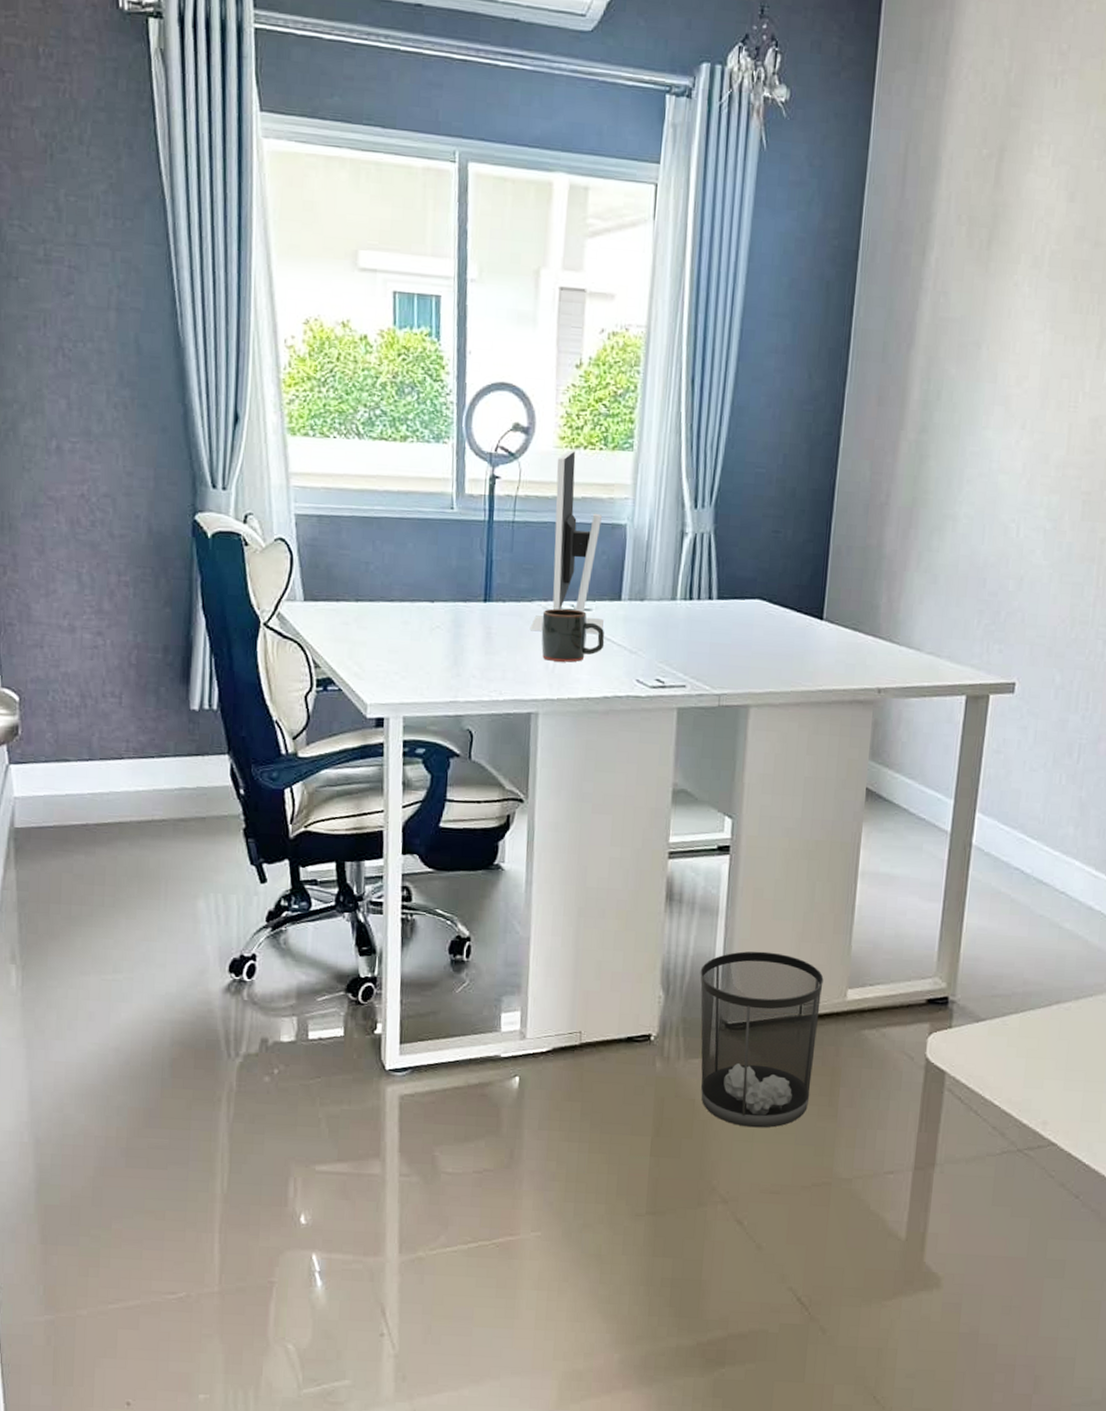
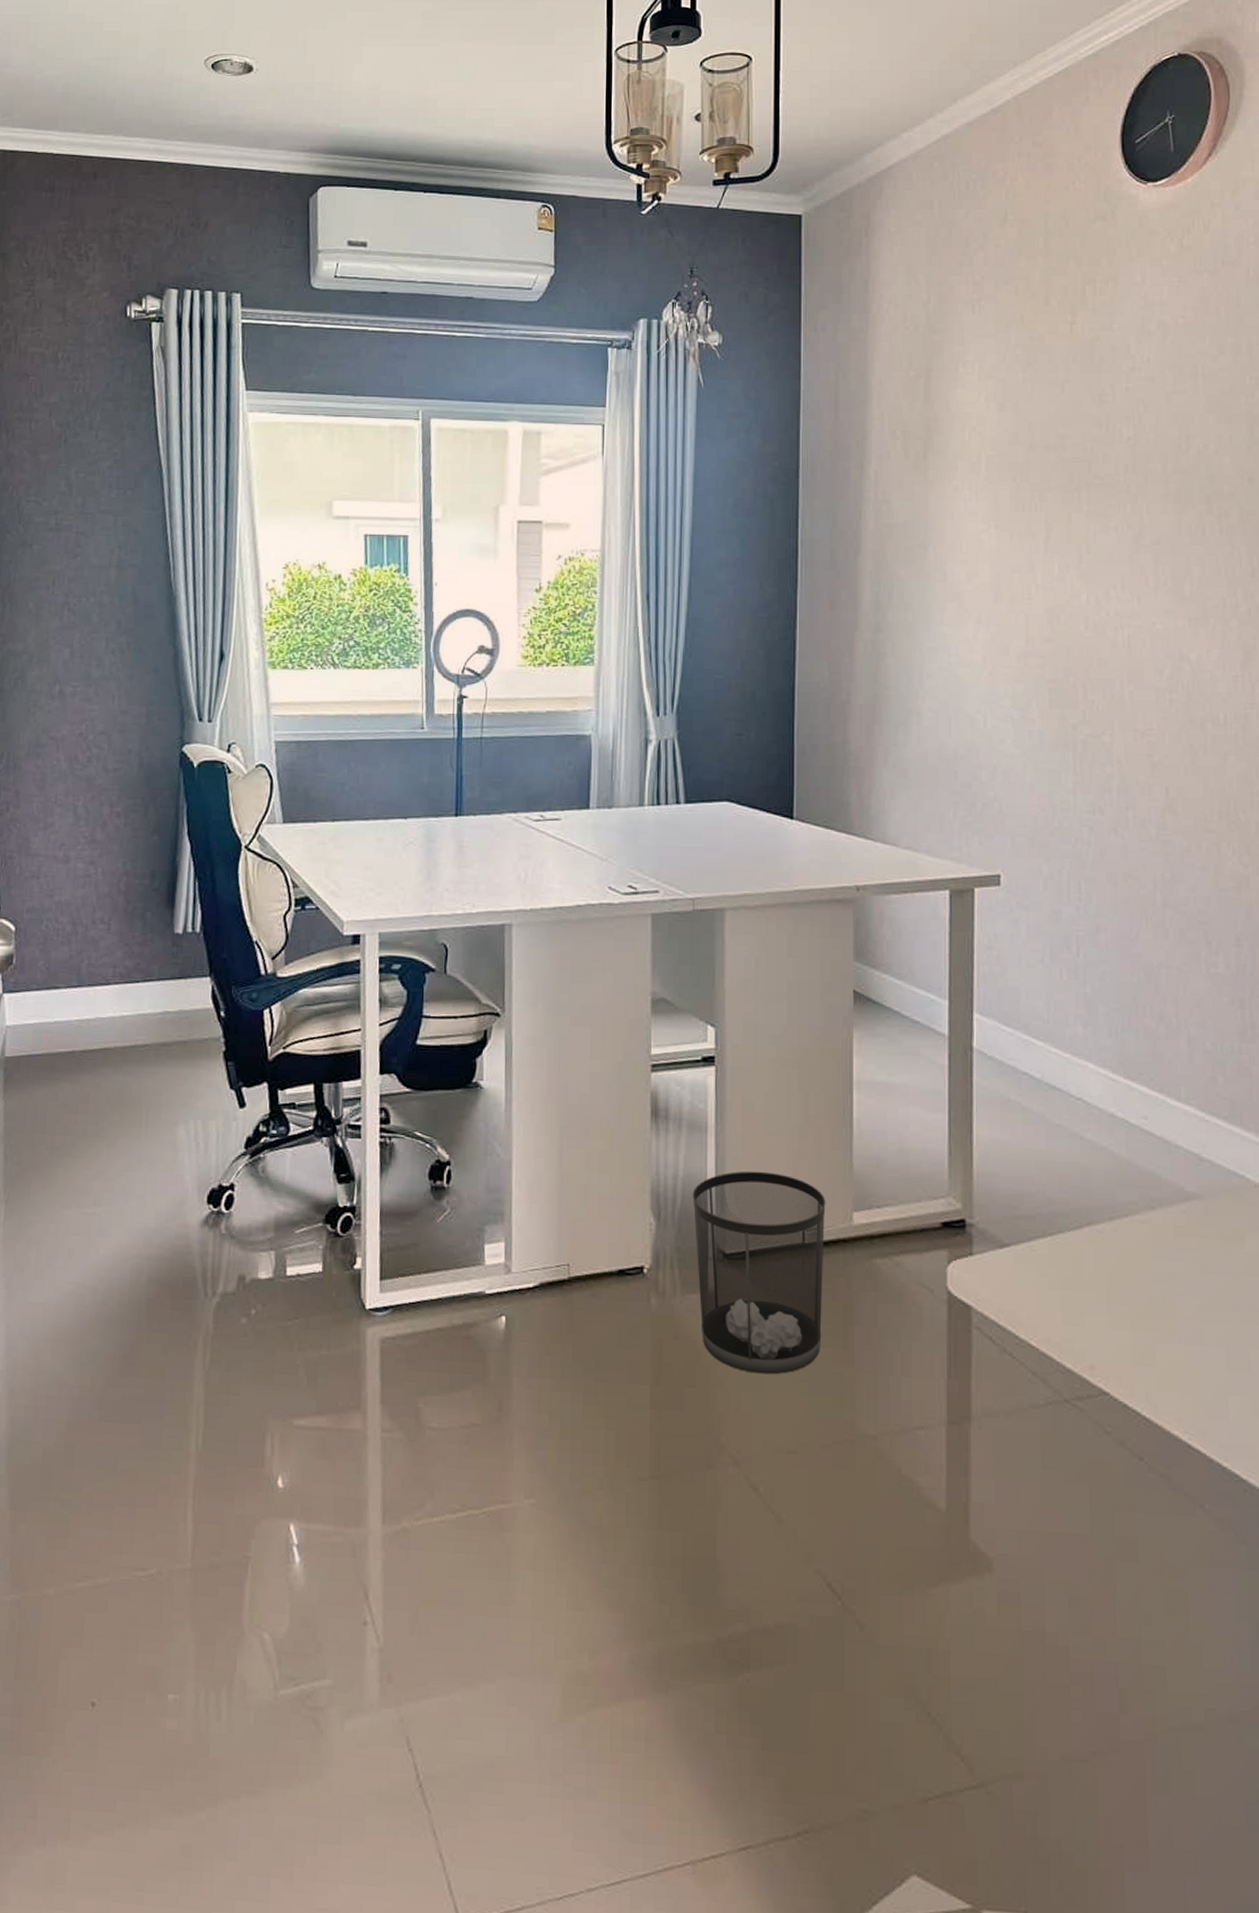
computer monitor: present [529,451,605,635] -> none [500,668,574,844]
mug: present [541,608,605,662] -> none [512,819,575,872]

